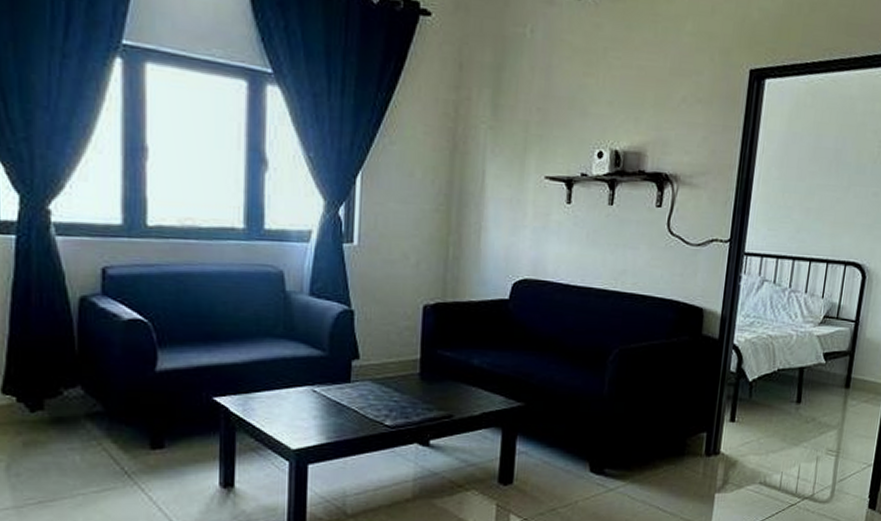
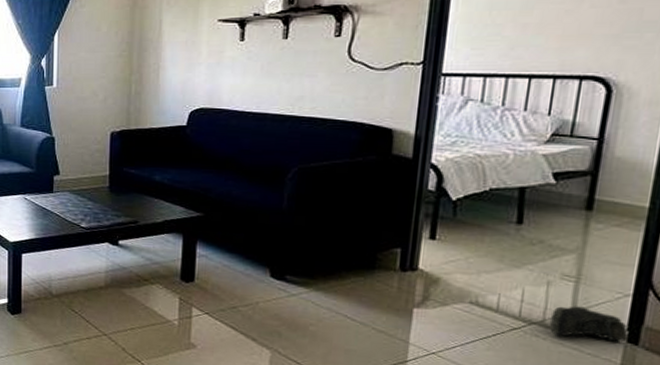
sneaker: none [817,479,870,509] -> present [550,306,628,343]

